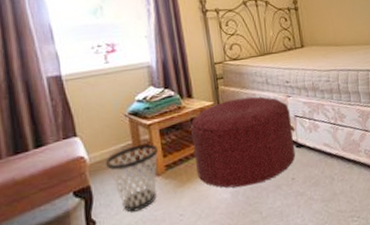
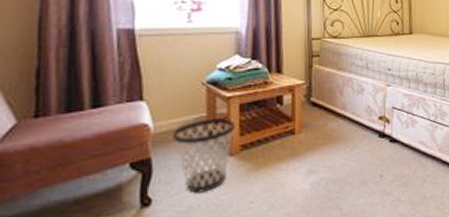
ottoman: present [191,96,296,188] -> none [275,80,388,179]

